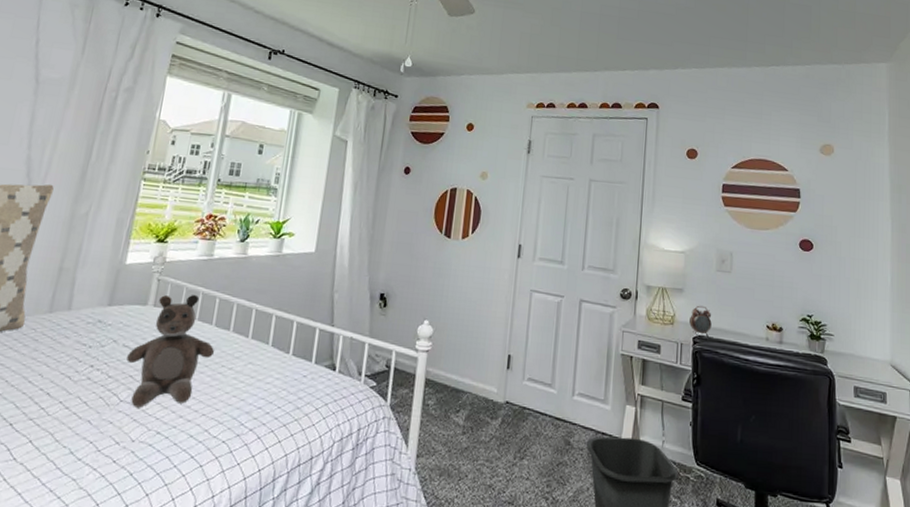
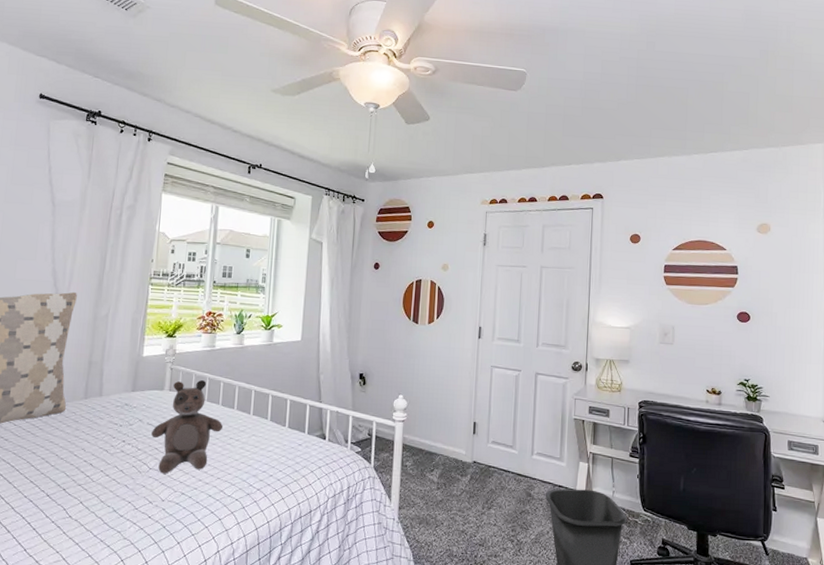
alarm clock: present [689,305,712,336] -> none [635,374,656,401]

